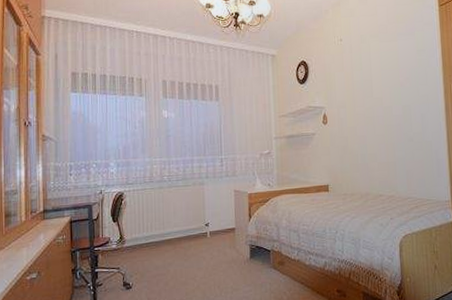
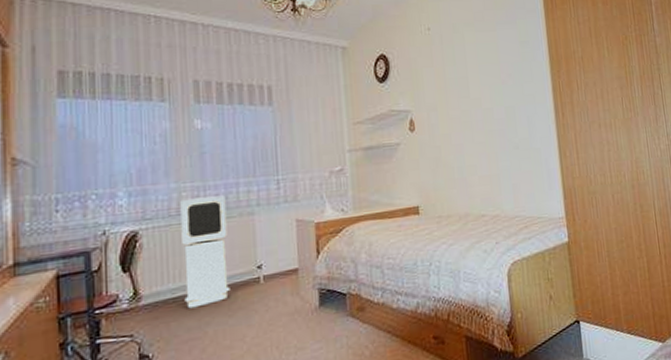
air purifier: none [152,169,186,252] -> present [180,195,230,309]

